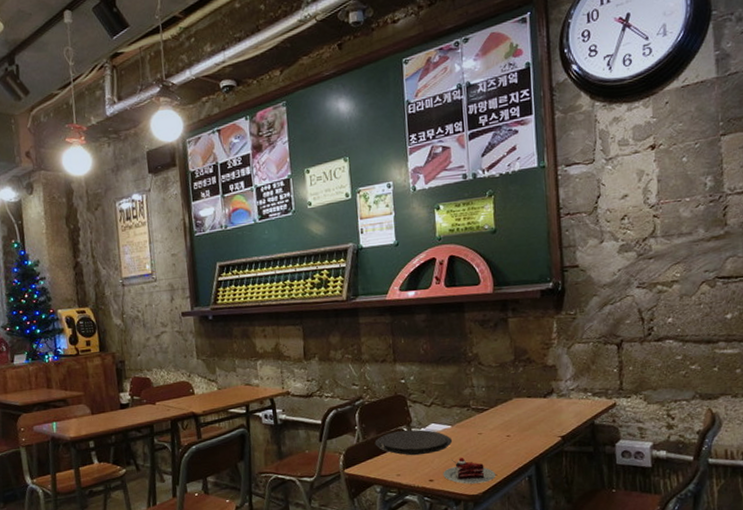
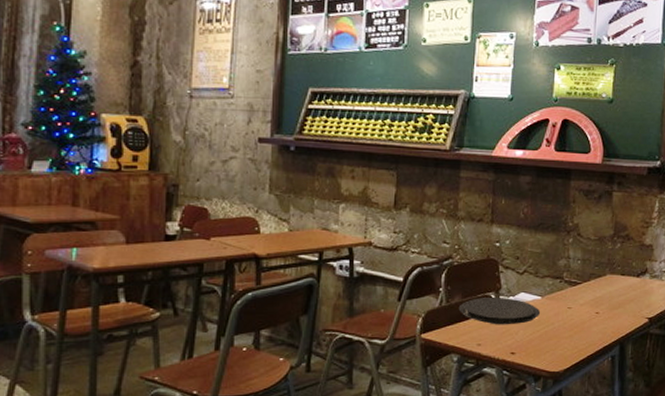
cake slice: present [443,458,496,484] -> none [526,332,580,360]

